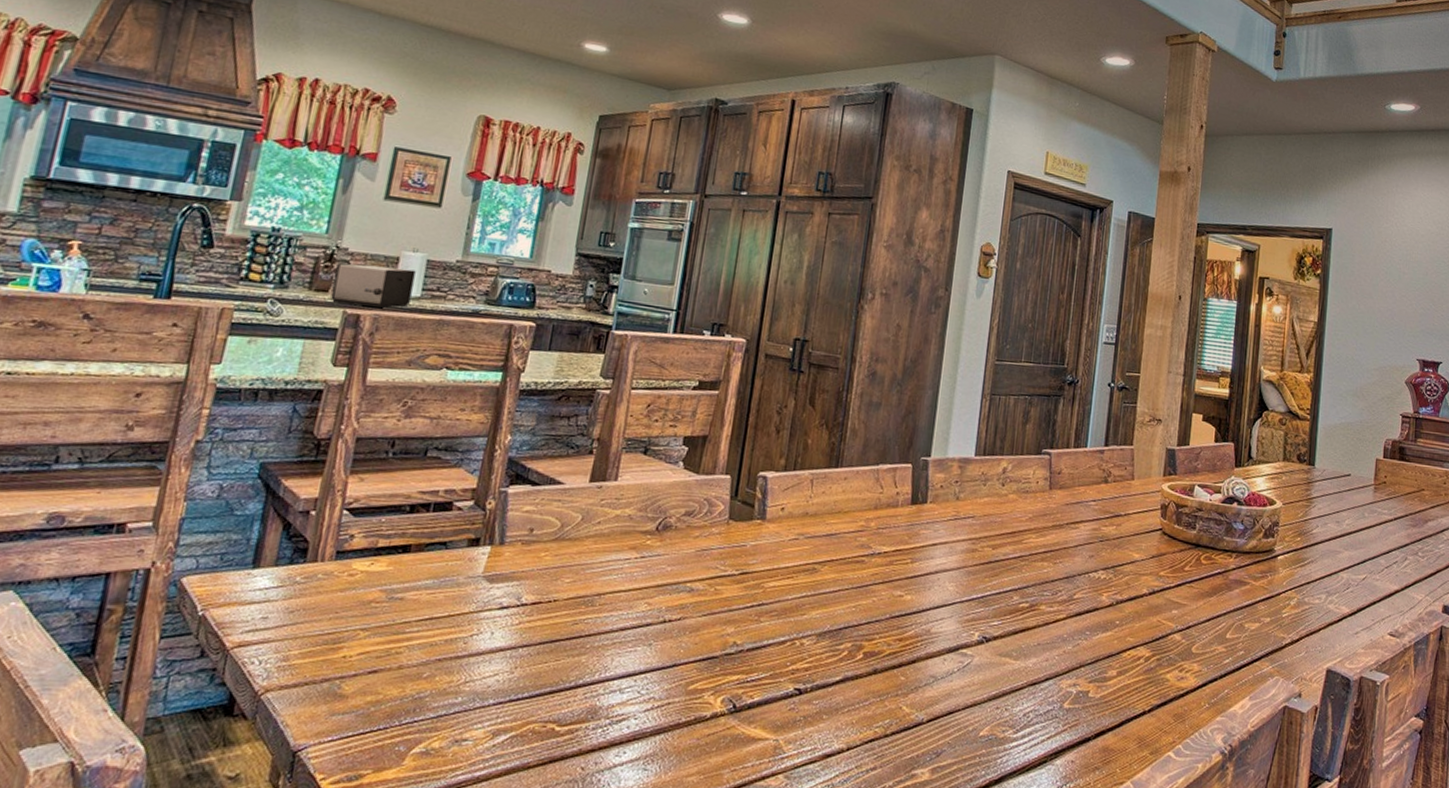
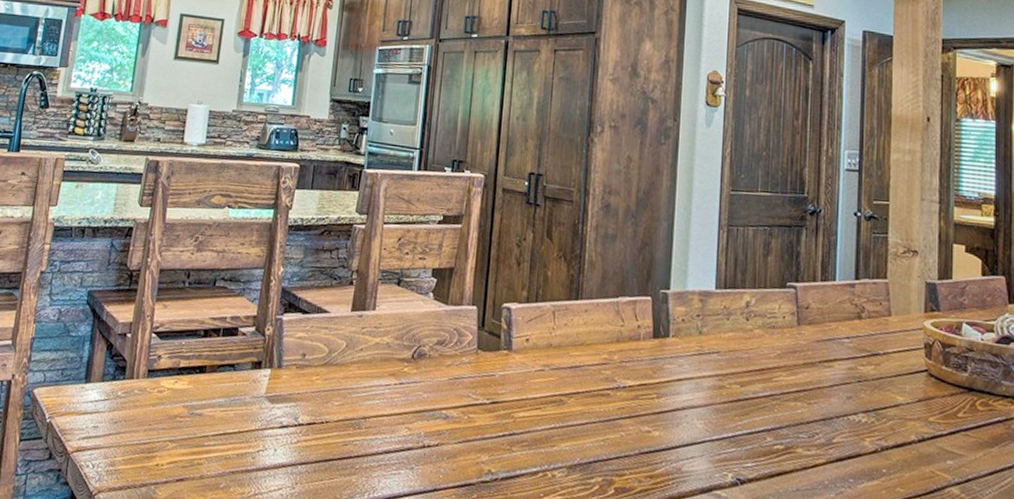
toaster: present [330,263,416,309] -> none [136,116,201,155]

